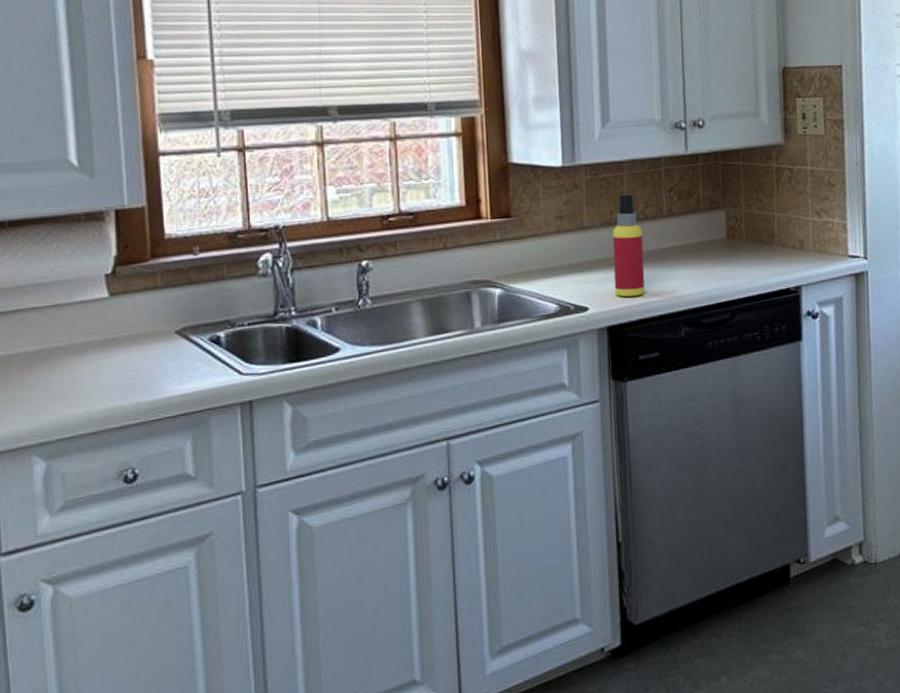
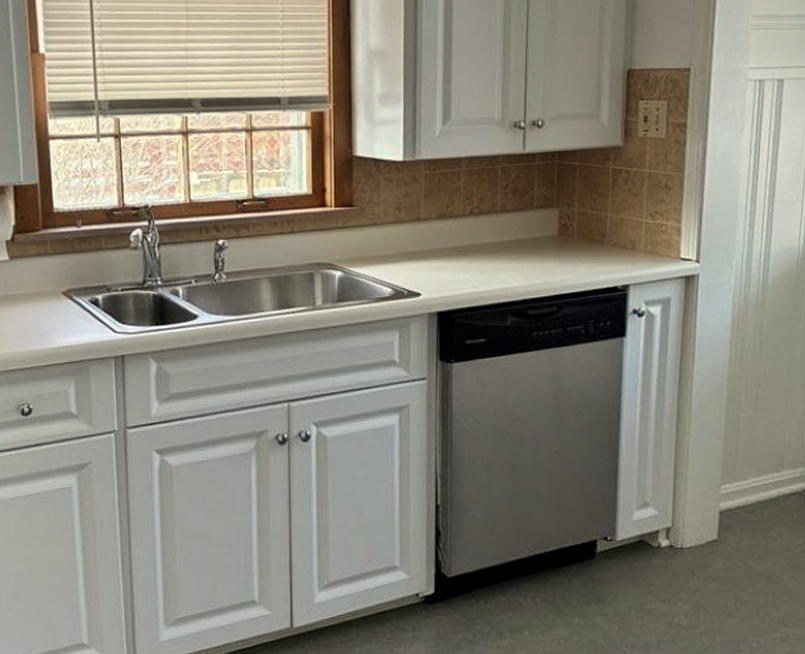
spray bottle: present [612,193,645,298] -> none [446,188,477,286]

